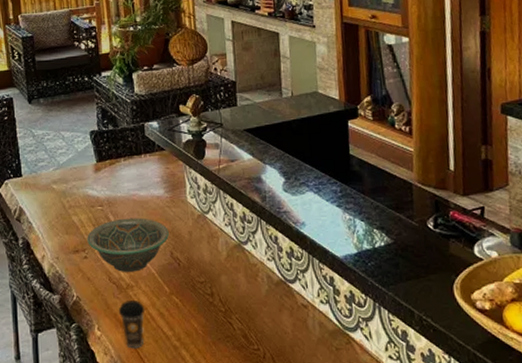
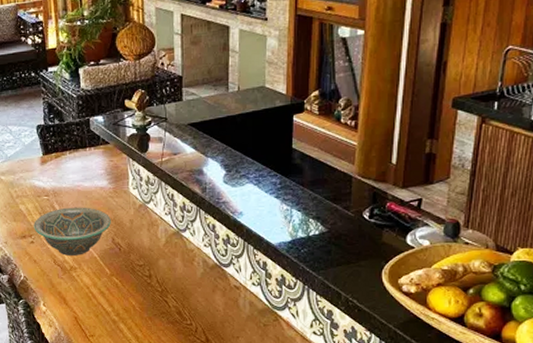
coffee cup: present [118,300,146,349] -> none [62,281,87,322]

